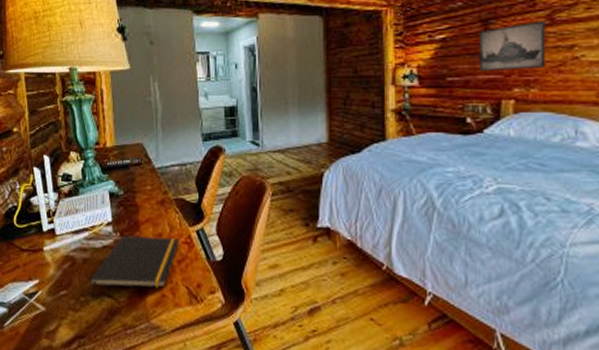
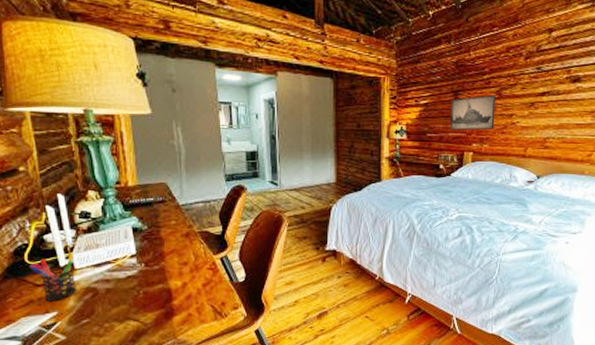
pen holder: none [17,217,57,269] -> present [29,252,76,302]
notepad: present [89,235,179,301] -> none [113,265,204,326]

